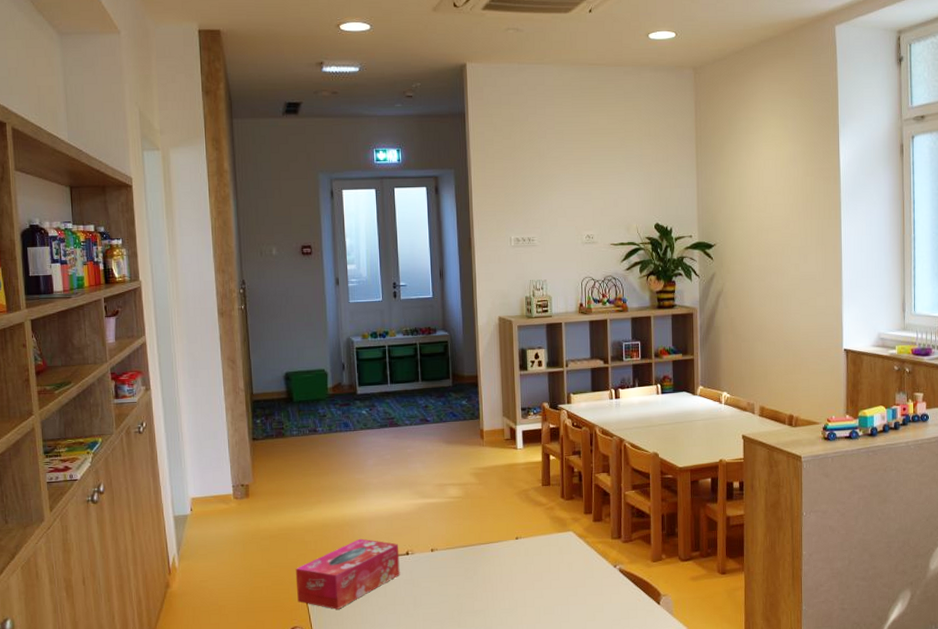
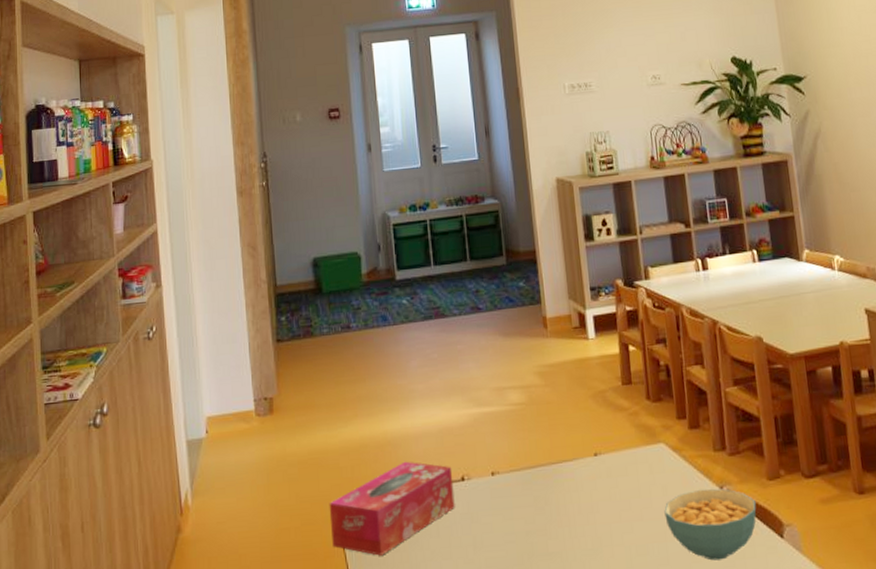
cereal bowl: none [568,567,641,620] -> present [664,488,756,561]

